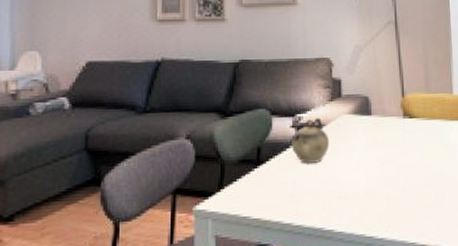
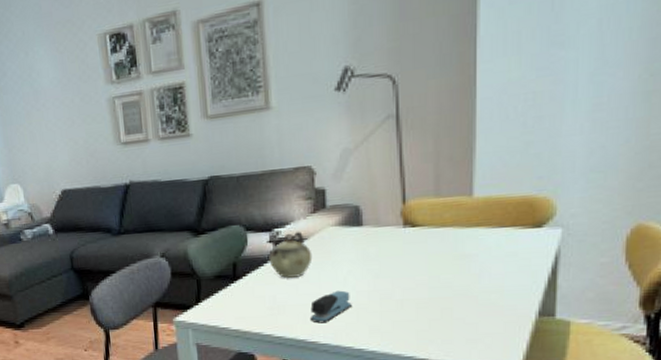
stapler: none [326,176,363,211] -> present [309,290,352,324]

